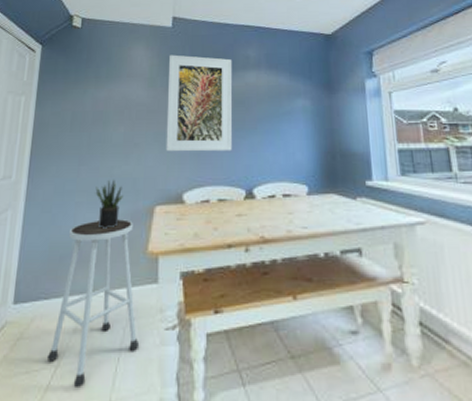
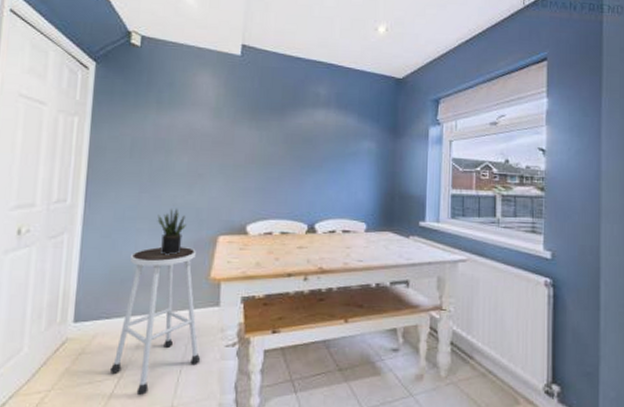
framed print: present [166,54,233,152] -> none [230,85,302,188]

